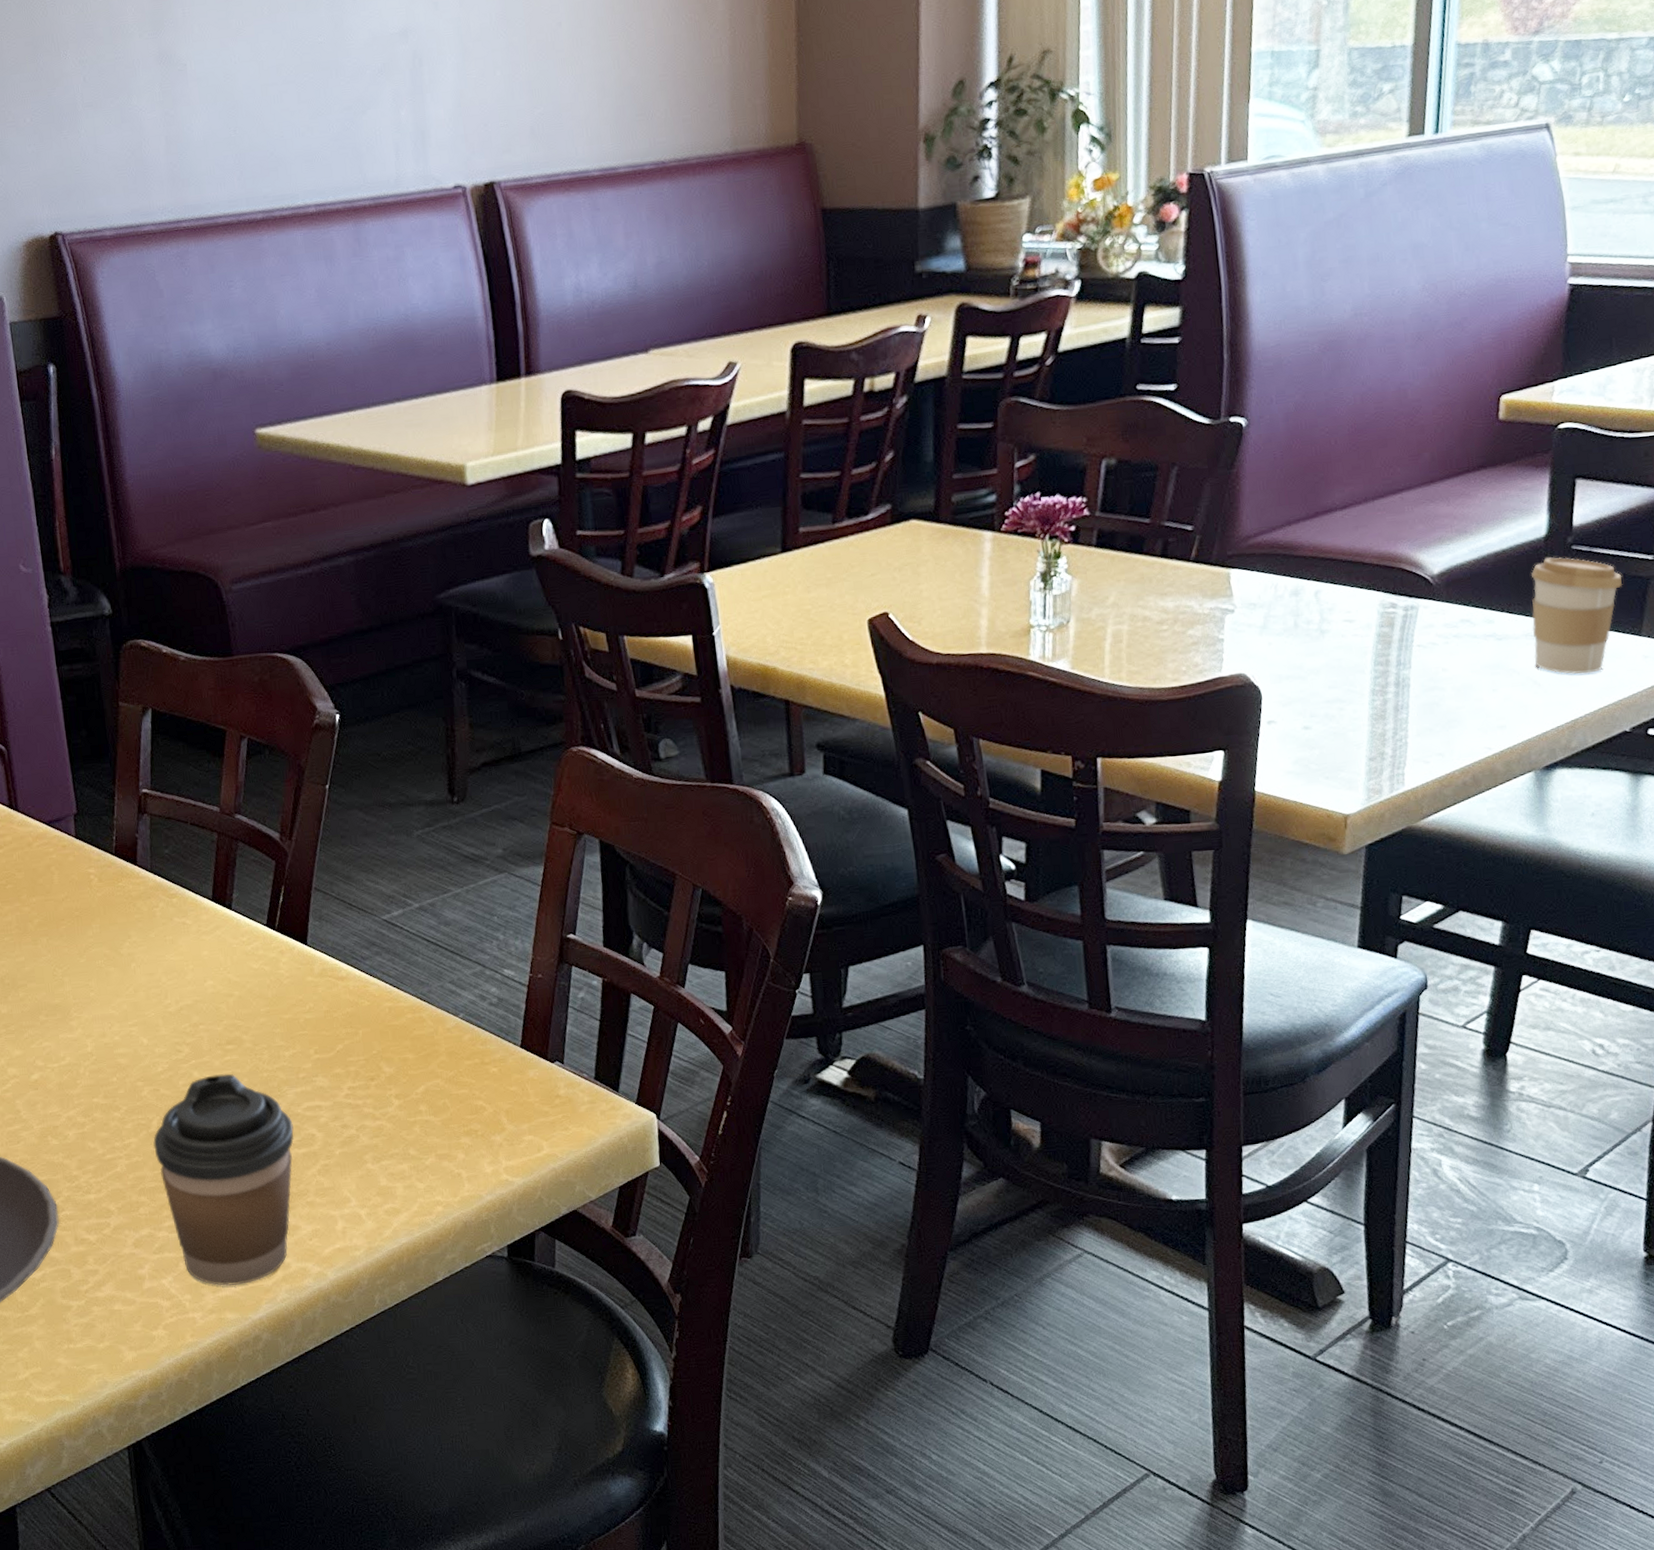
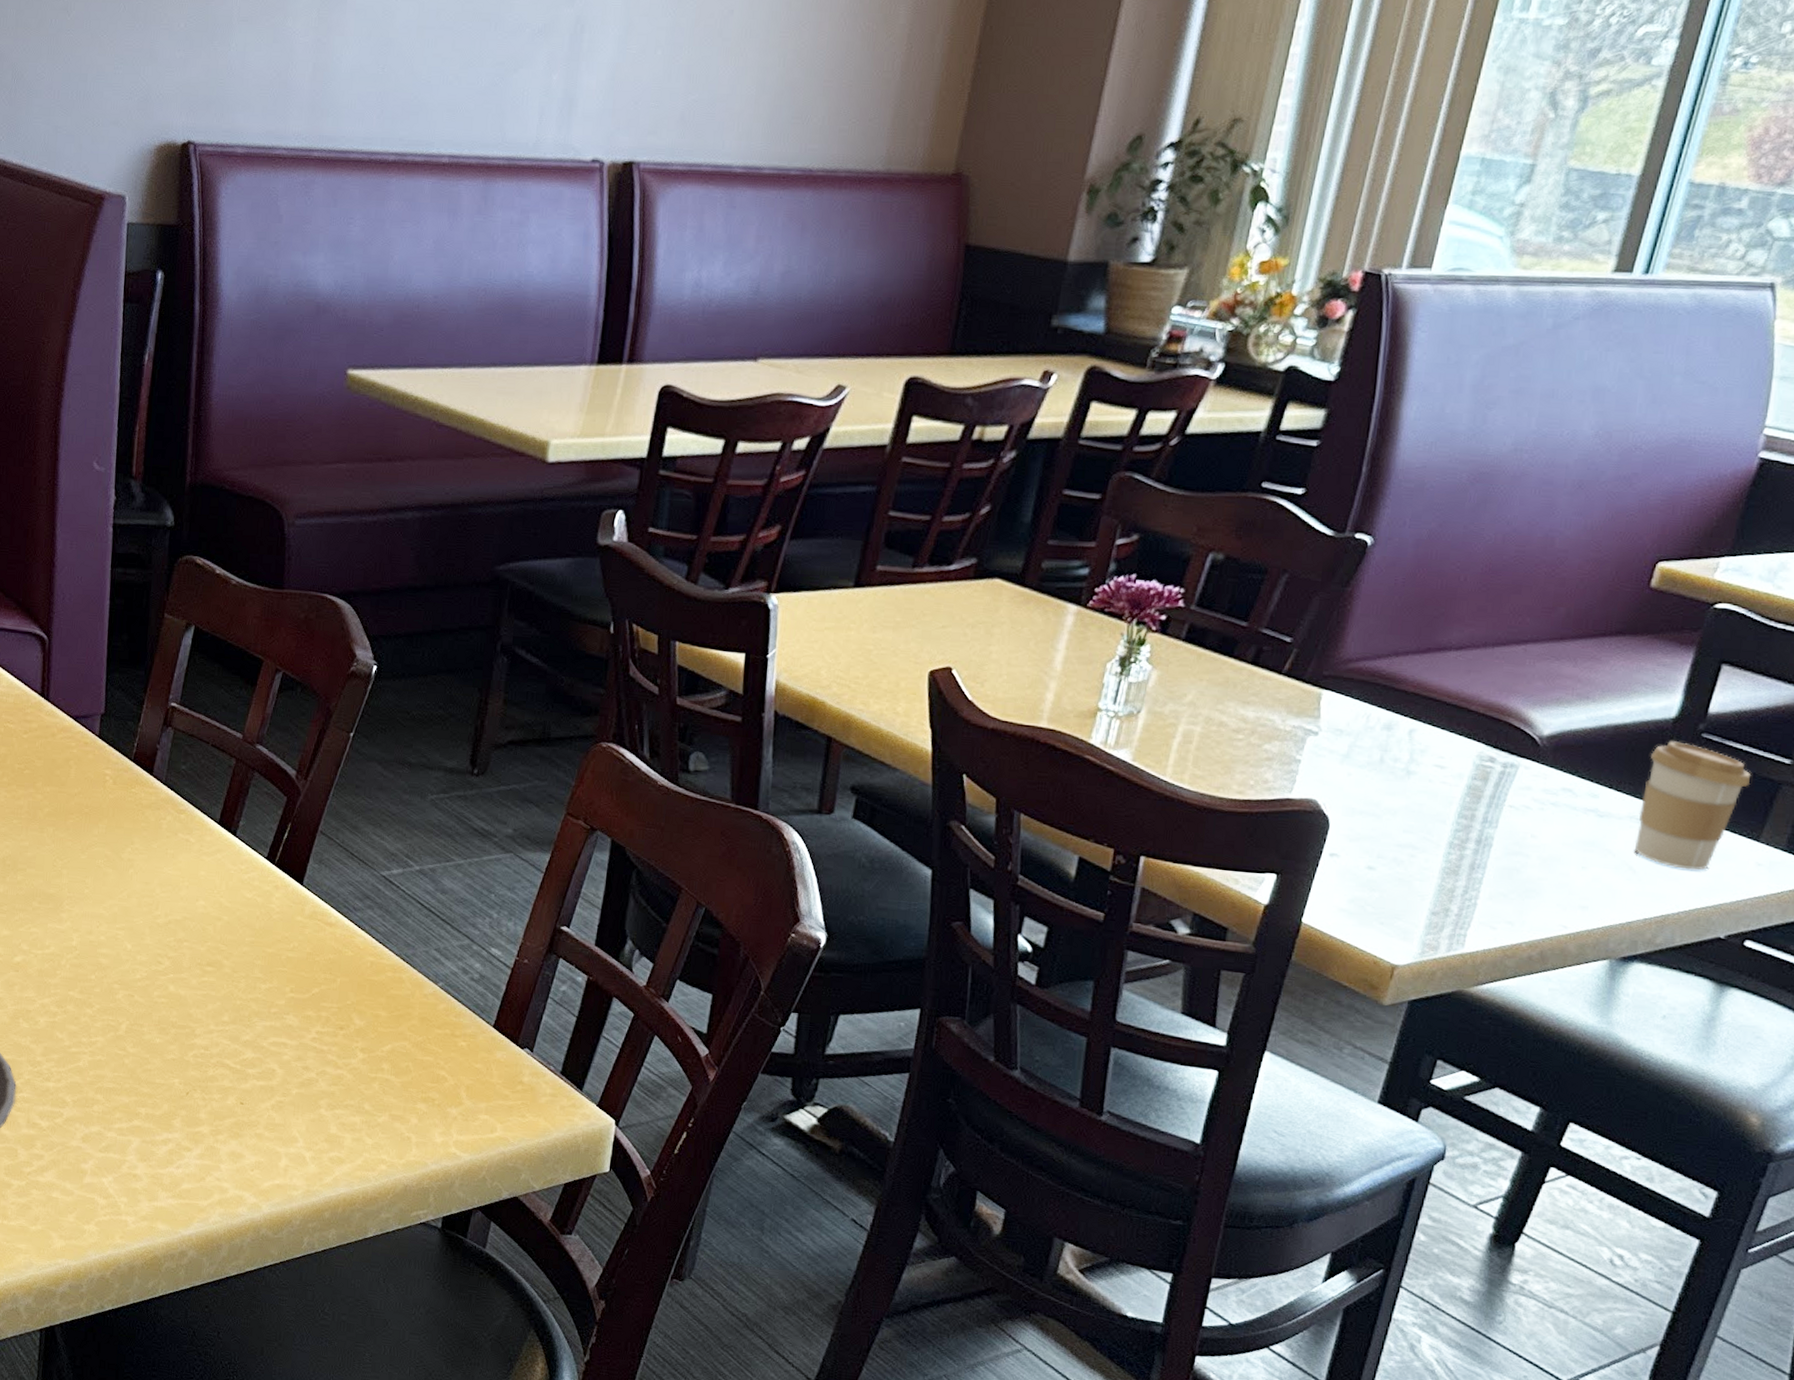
coffee cup: present [153,1073,294,1286] -> none [118,992,256,1199]

